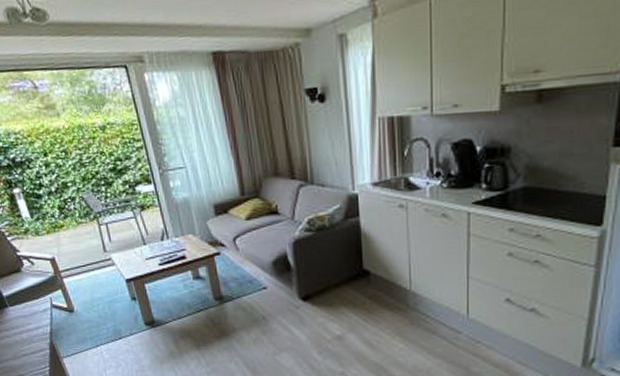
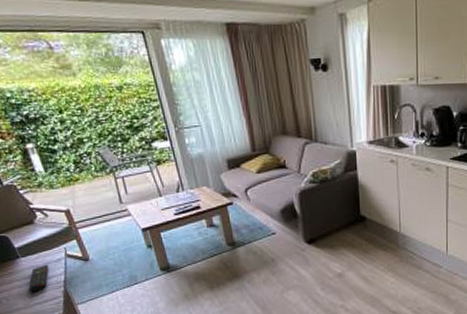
remote control: none [16,314,35,343] -> present [28,264,49,293]

